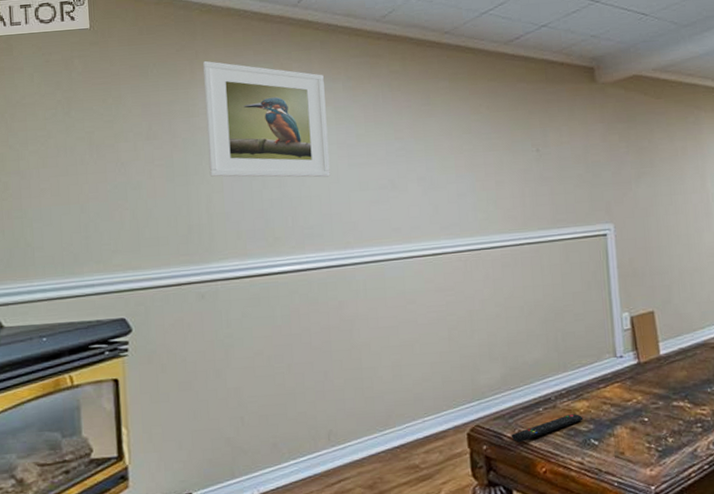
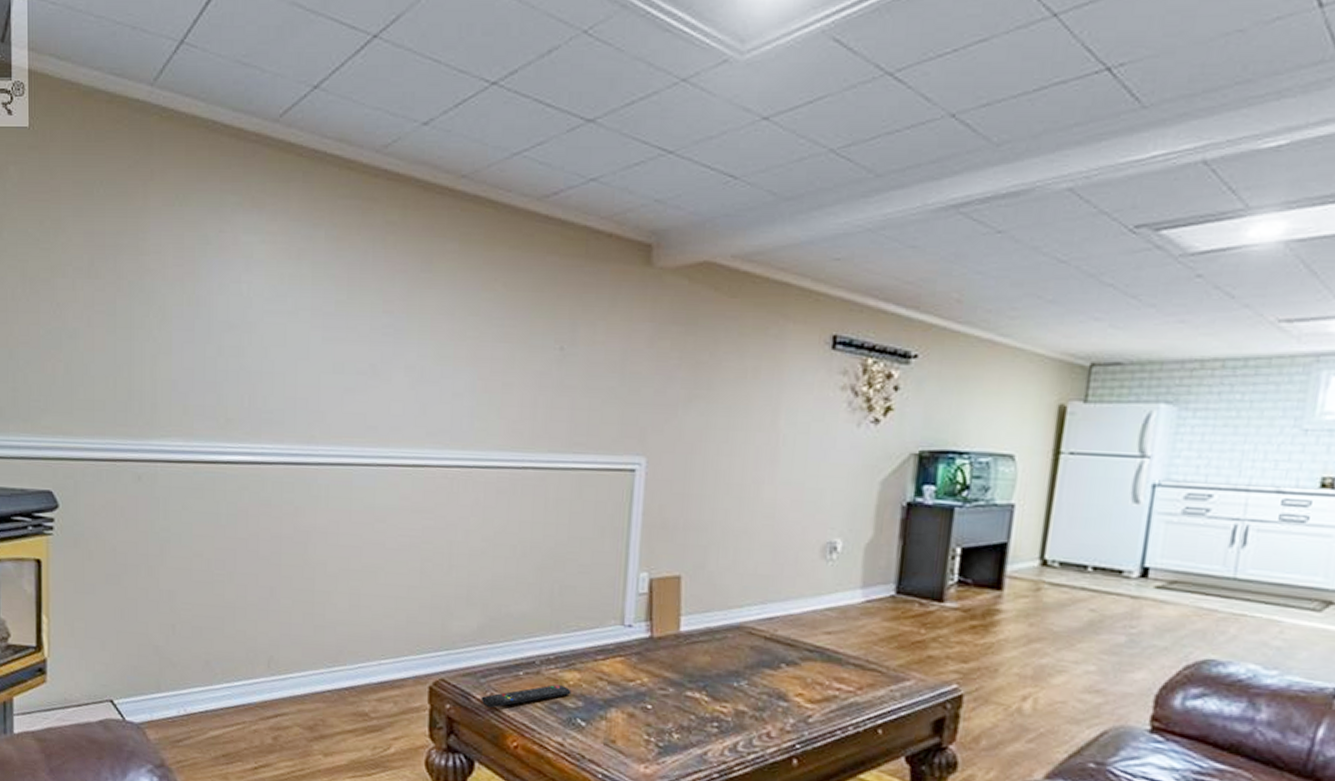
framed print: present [202,60,330,178] -> none [157,183,303,351]

